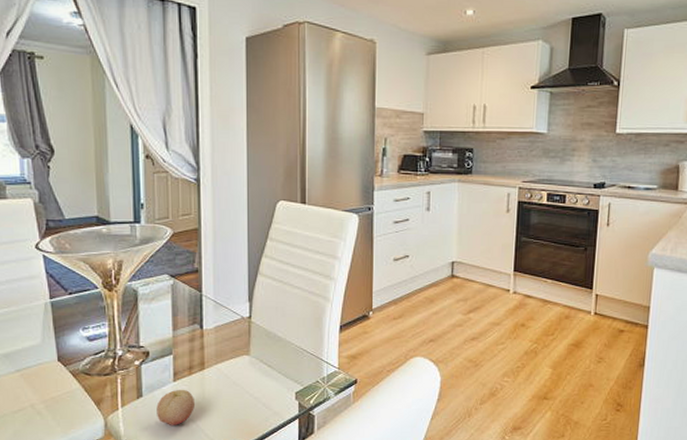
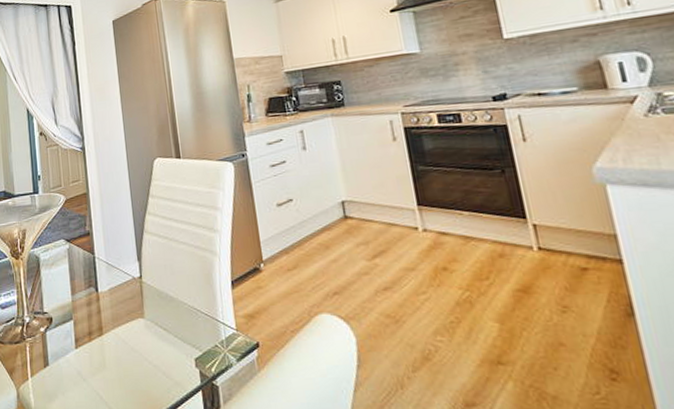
fruit: present [156,389,194,425] -> none [62,356,97,397]

